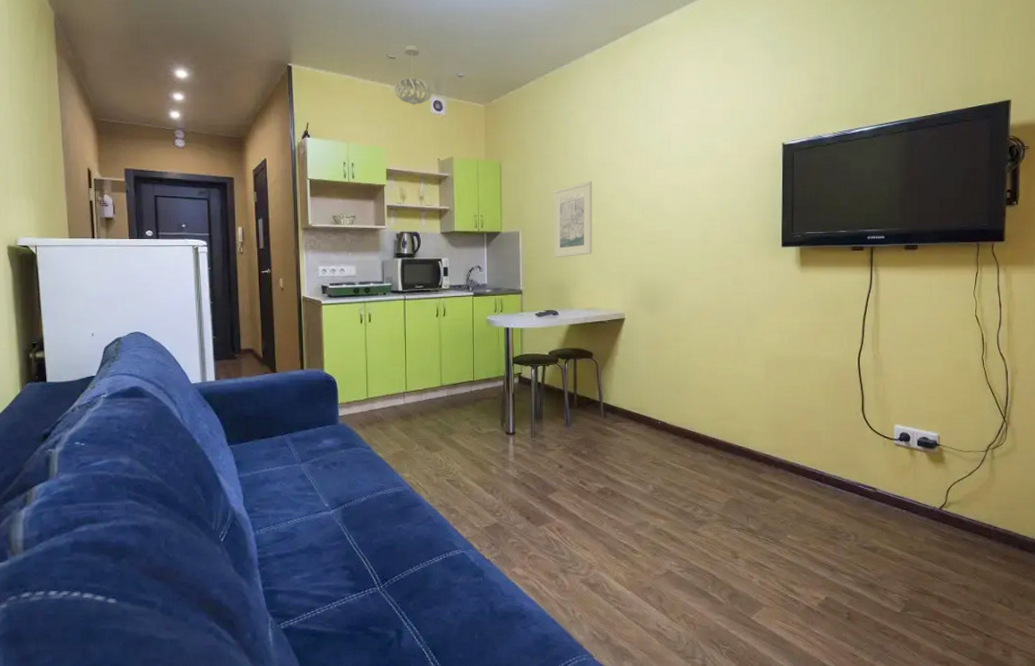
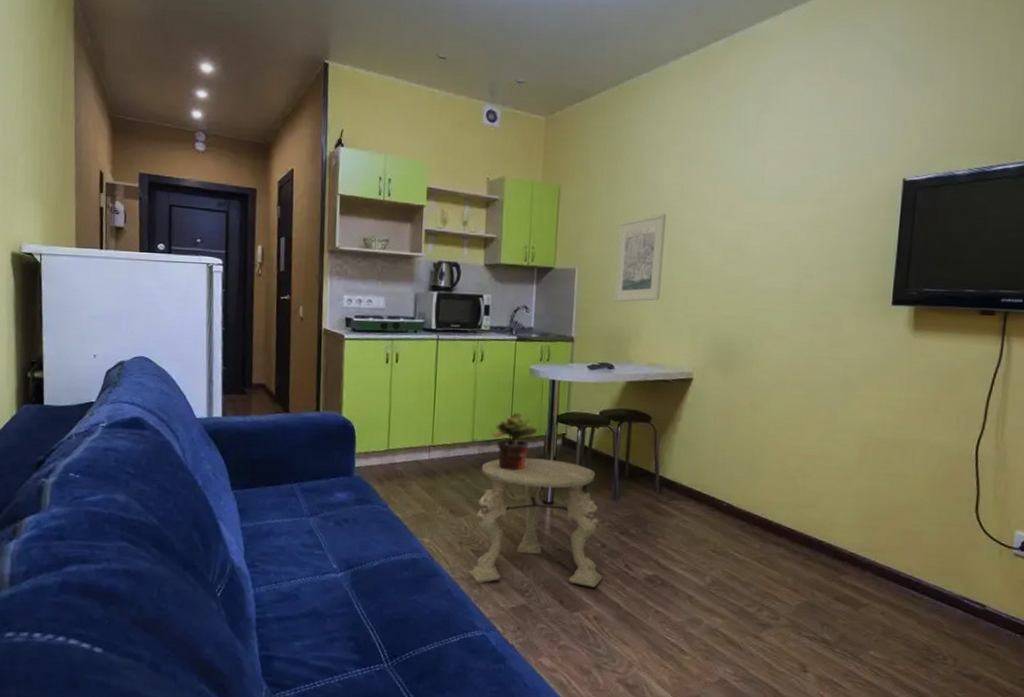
pendant light: present [394,46,432,105] -> none [442,44,486,114]
side table: none [446,396,562,508] -> present [468,458,603,588]
potted plant: none [458,357,496,408] -> present [493,412,537,471]

